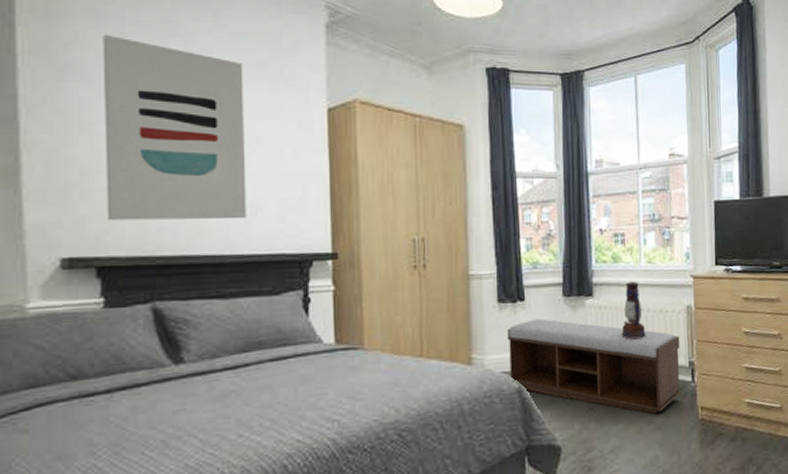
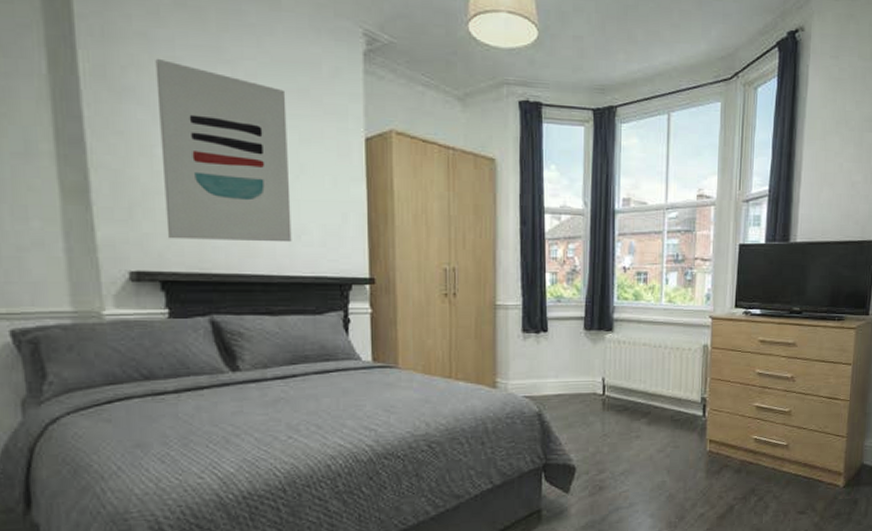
bench: present [507,318,681,414] -> none [530,349,694,443]
lantern: present [621,281,646,340] -> none [638,319,662,374]

